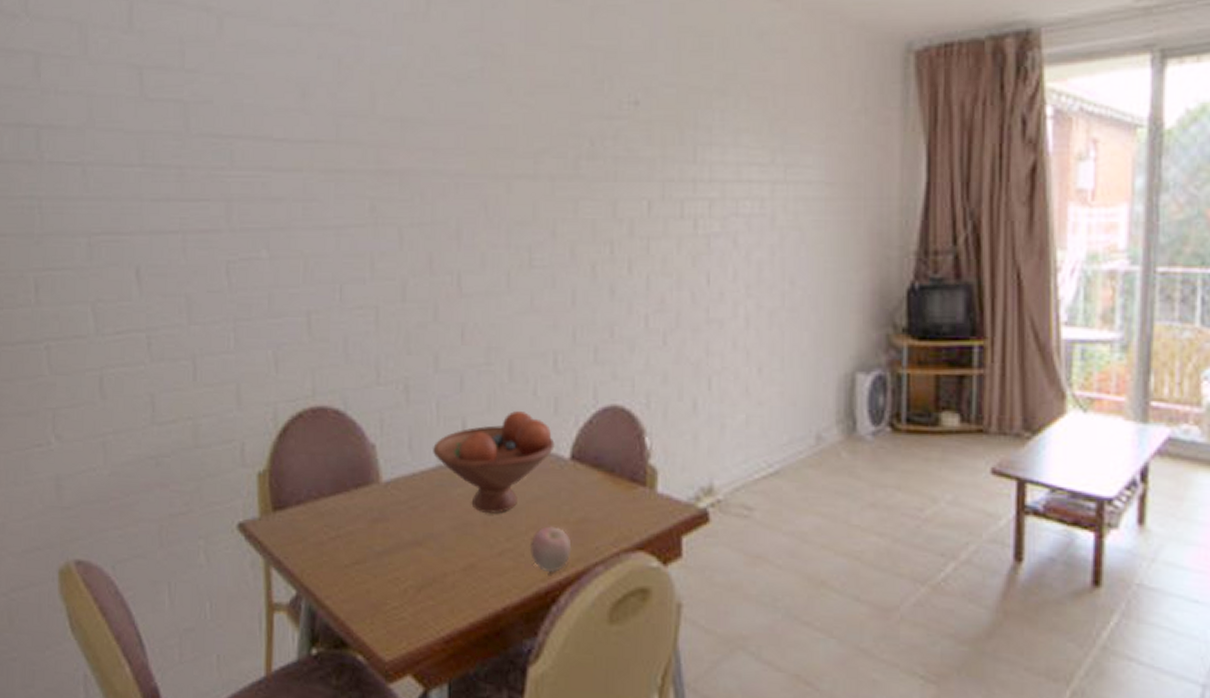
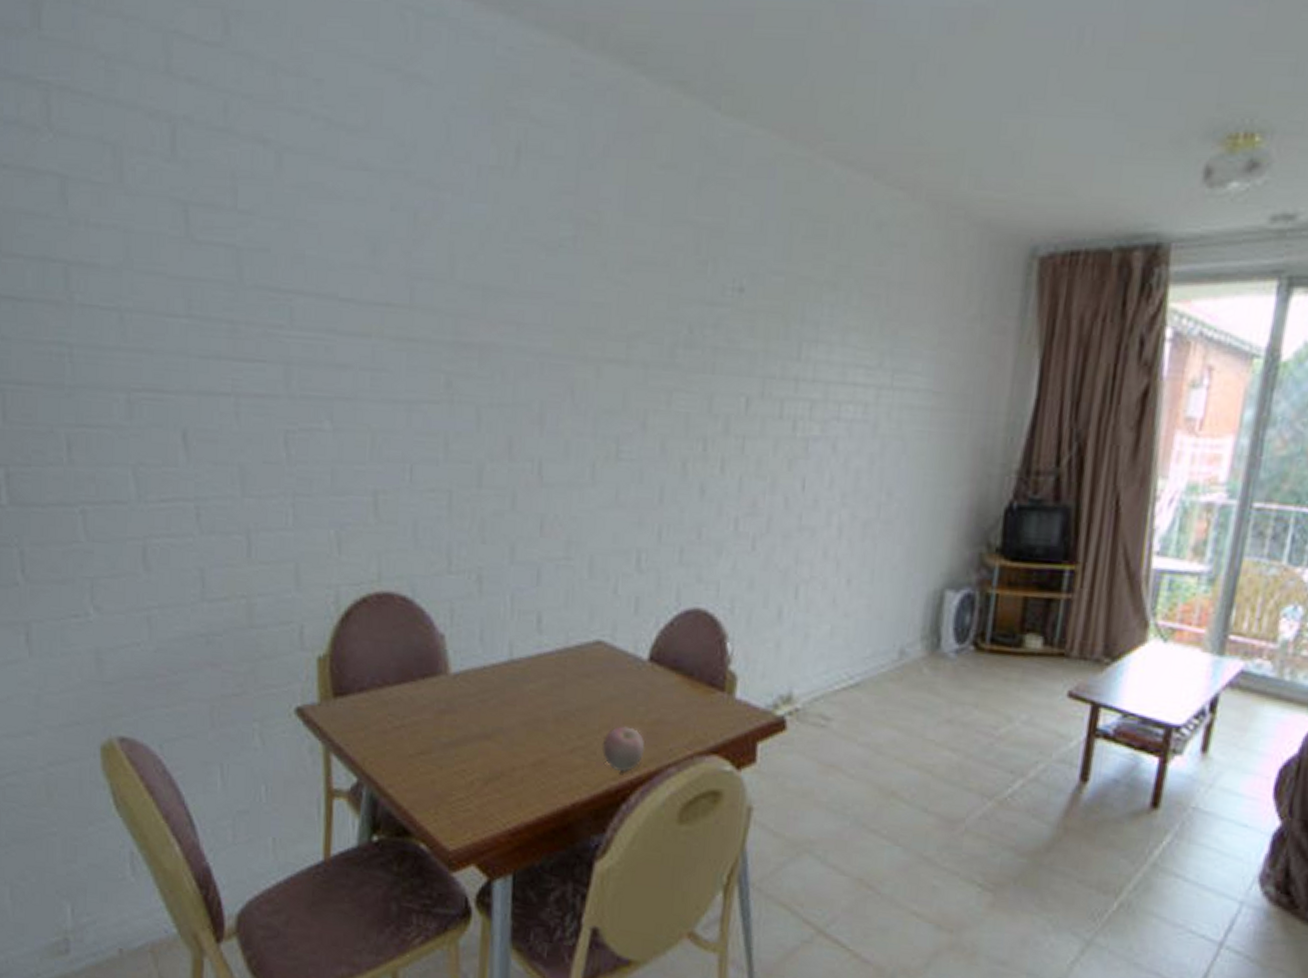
fruit bowl: present [432,410,555,514] -> none [504,607,634,711]

